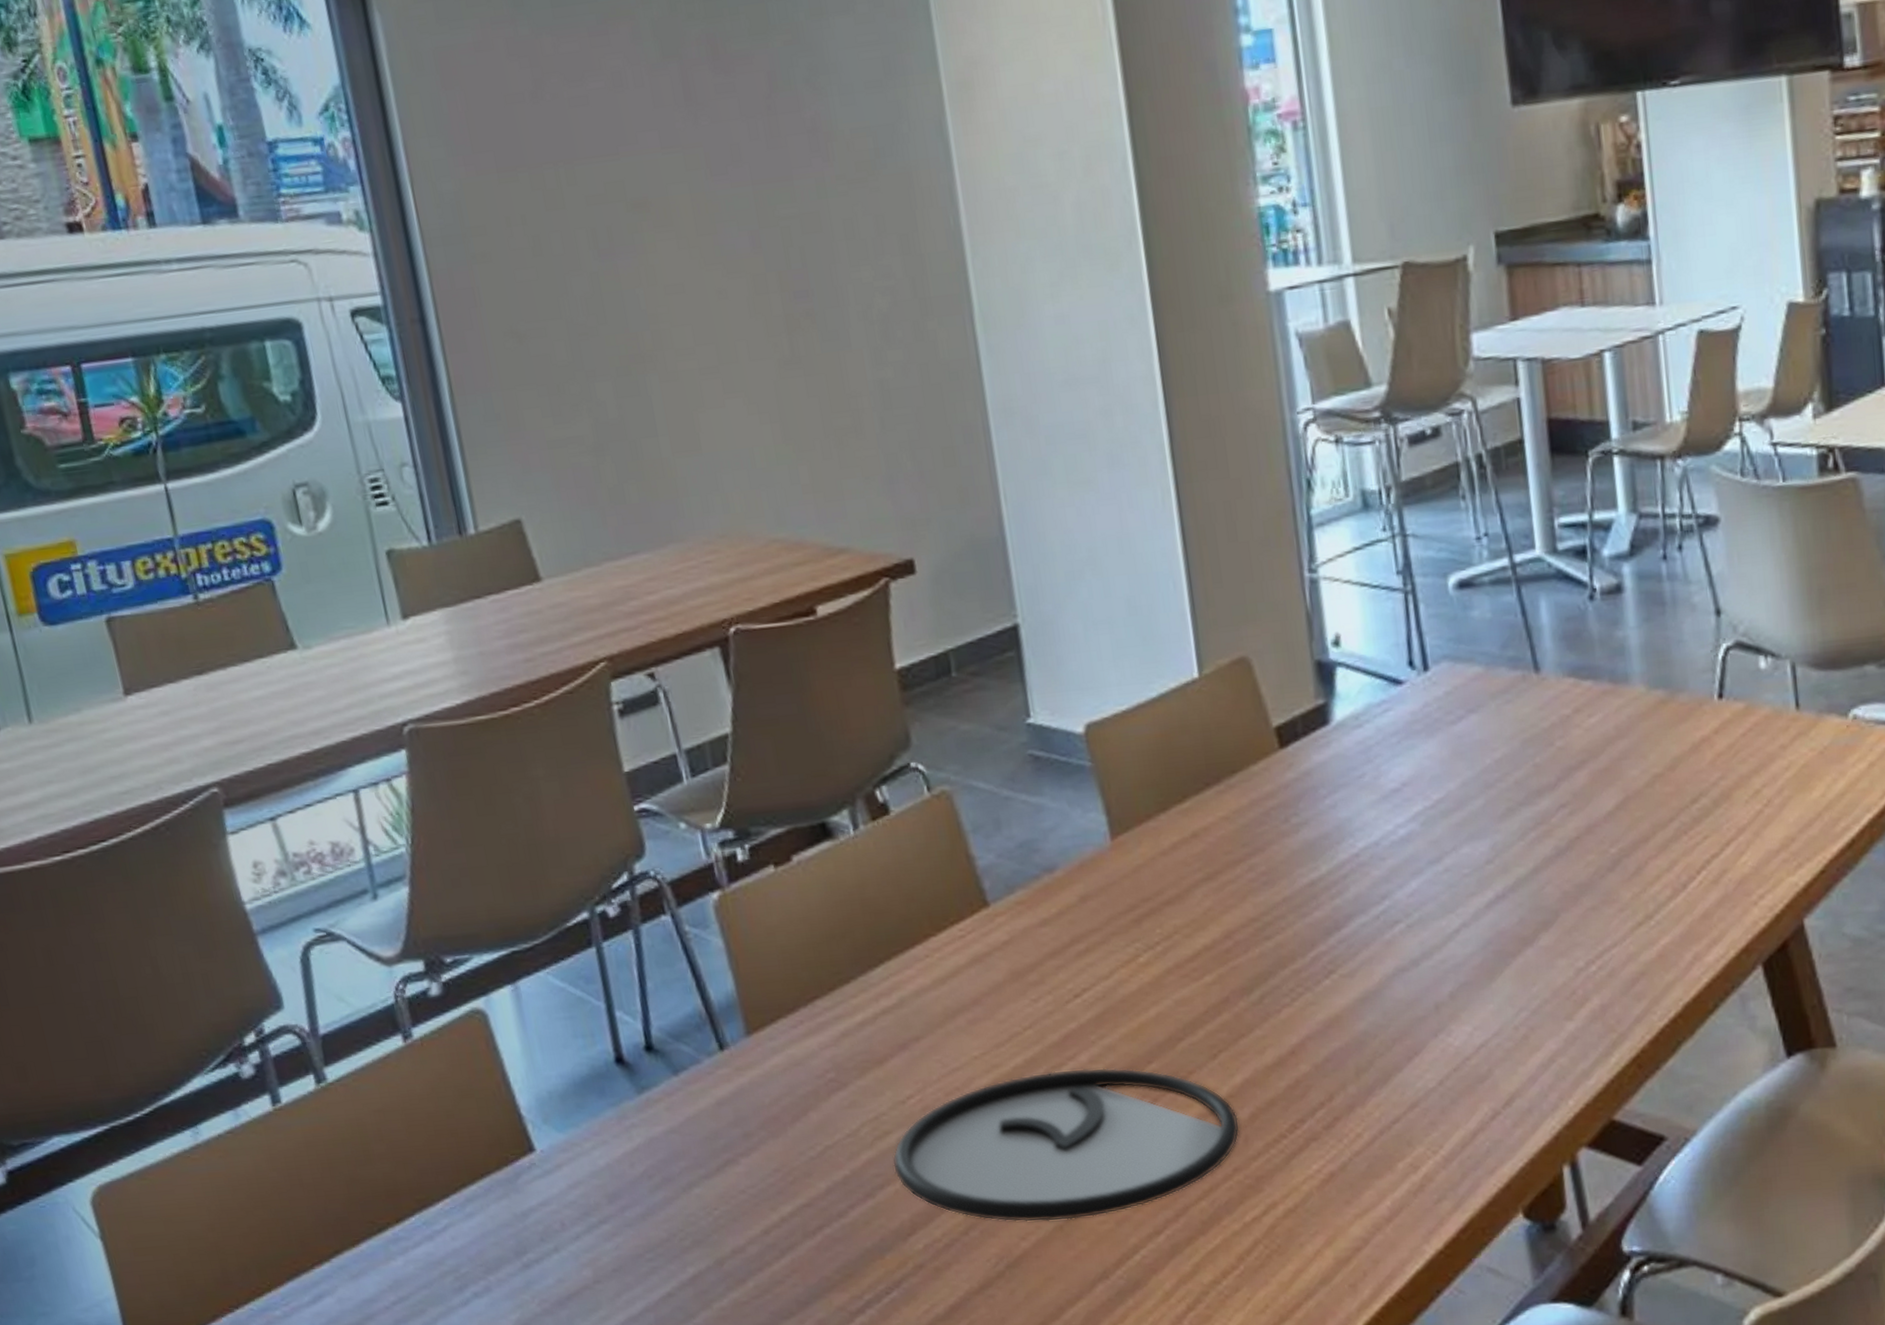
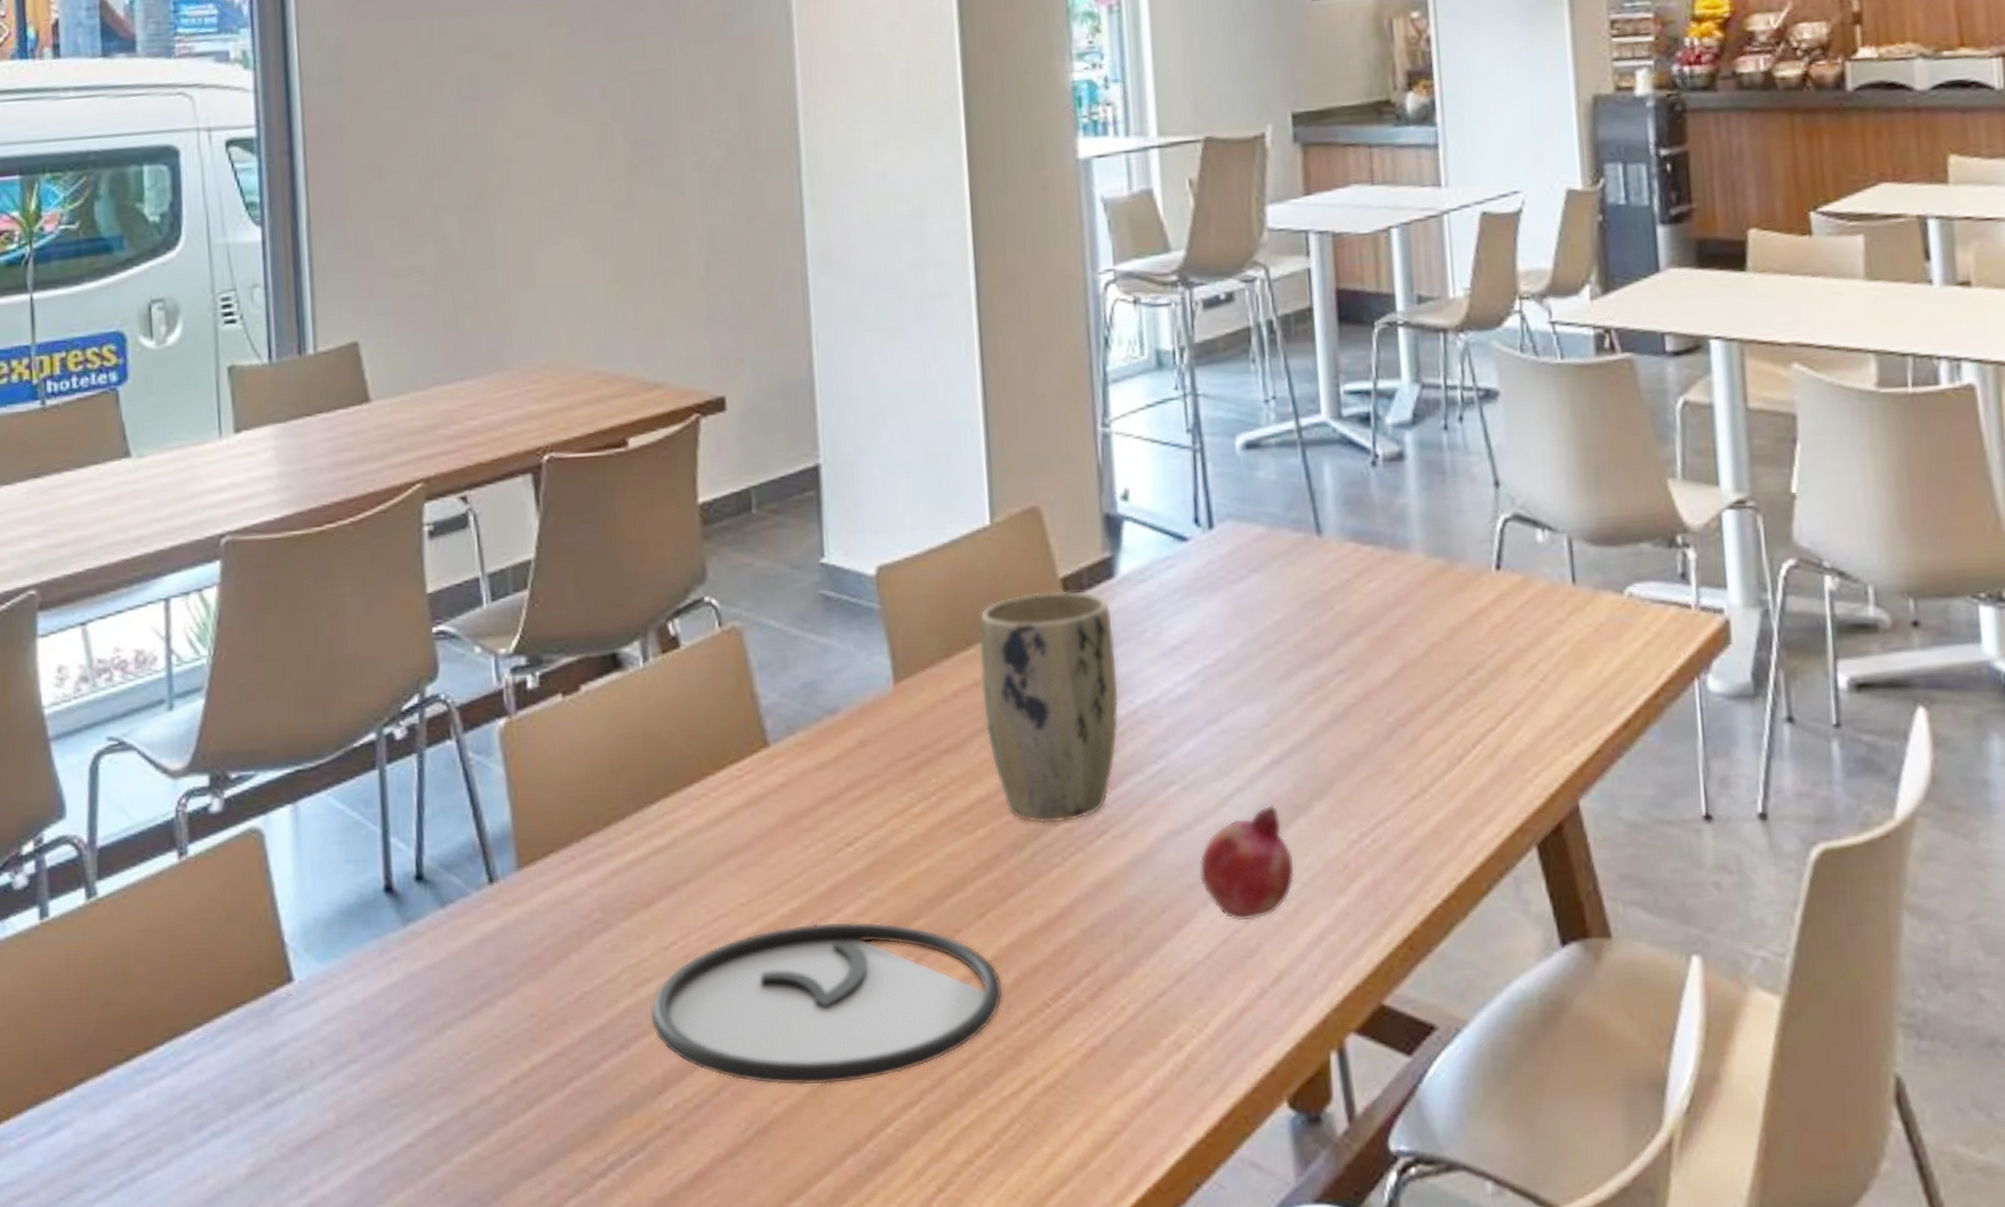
plant pot: none [1193,738,1341,967] -> present [978,590,1120,824]
fruit: none [1427,938,1524,1049] -> present [1198,805,1296,921]

